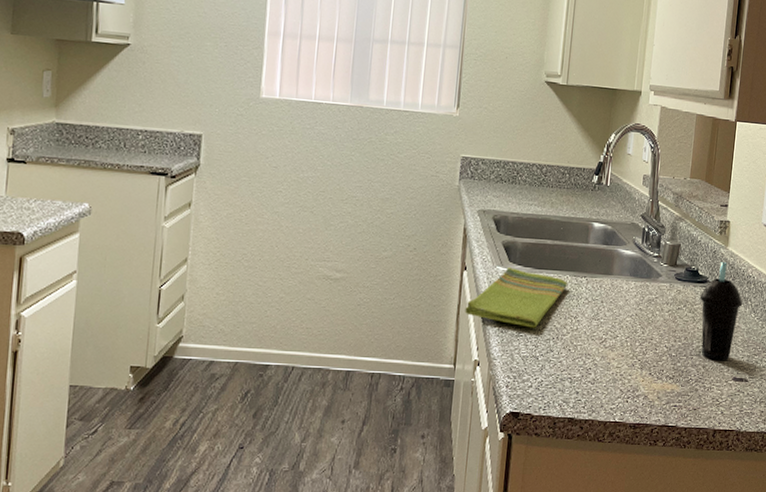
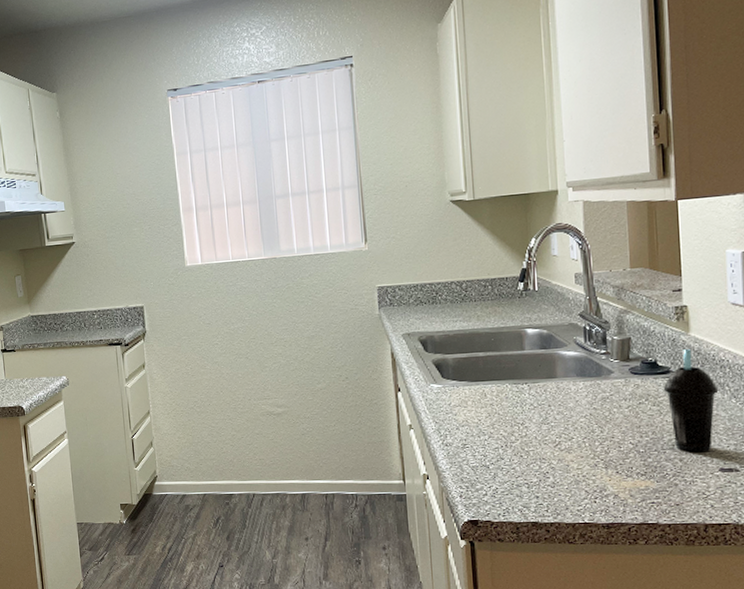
dish towel: present [465,267,567,328] -> none [405,383,508,439]

